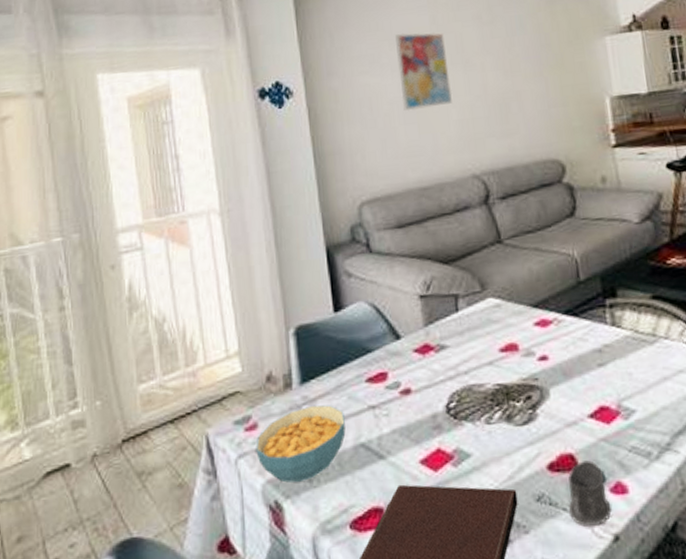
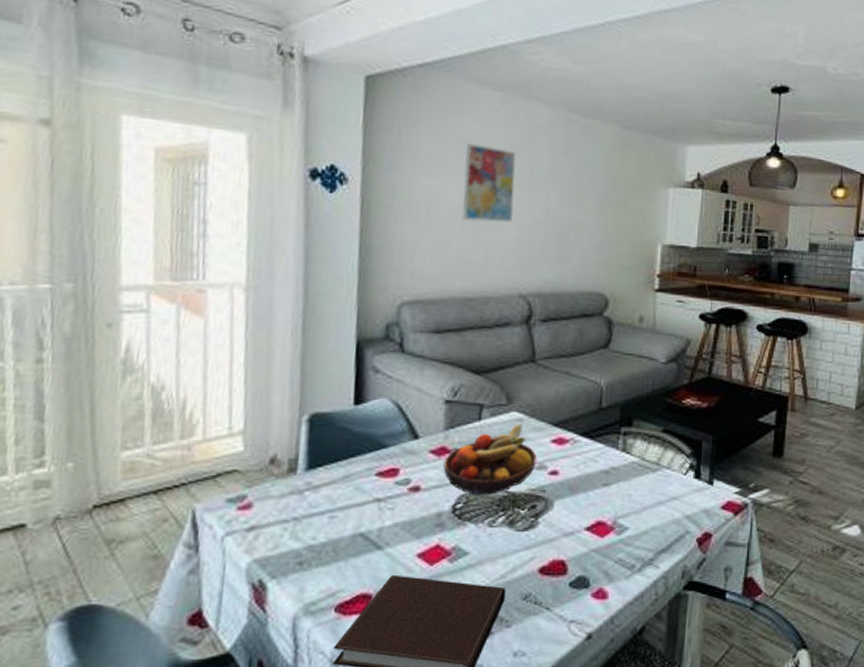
cereal bowl: present [256,405,346,483] -> none [246,491,348,565]
fruit bowl: none [429,309,523,392] -> present [443,423,537,495]
mug: present [568,460,612,527] -> none [551,567,590,625]

